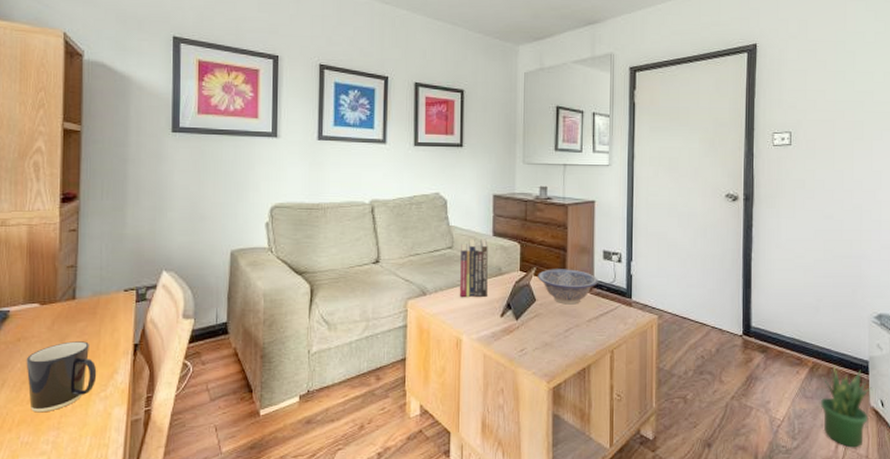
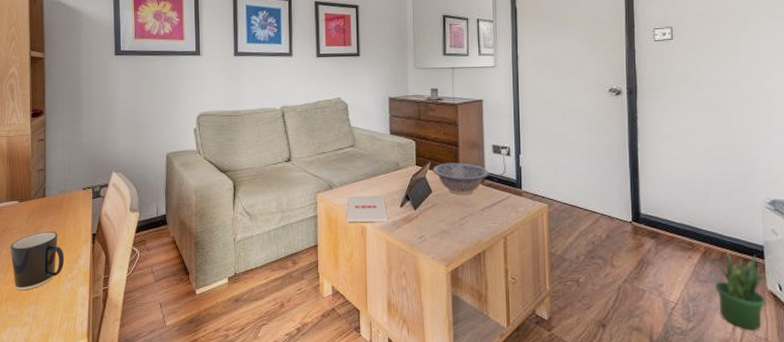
magazine: none [439,303,487,333] -> present [345,195,388,222]
books: present [460,239,488,298] -> none [362,137,387,191]

